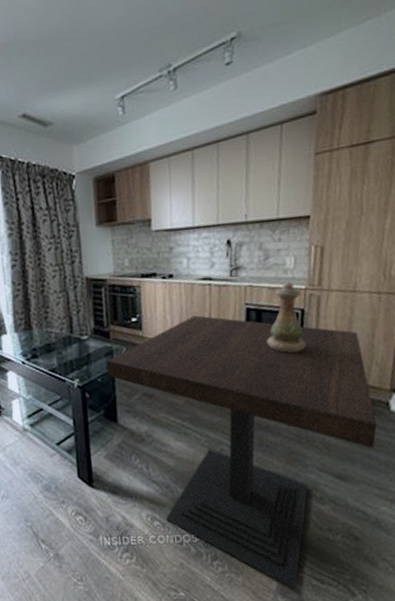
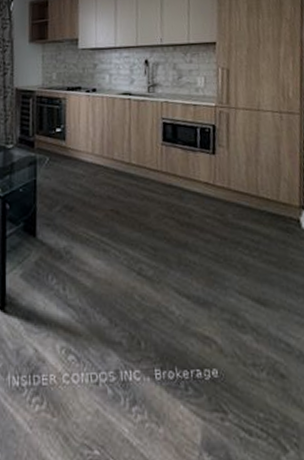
dining table: present [106,315,377,591] -> none [29,128,291,446]
vase: present [267,281,306,353] -> none [182,99,218,167]

